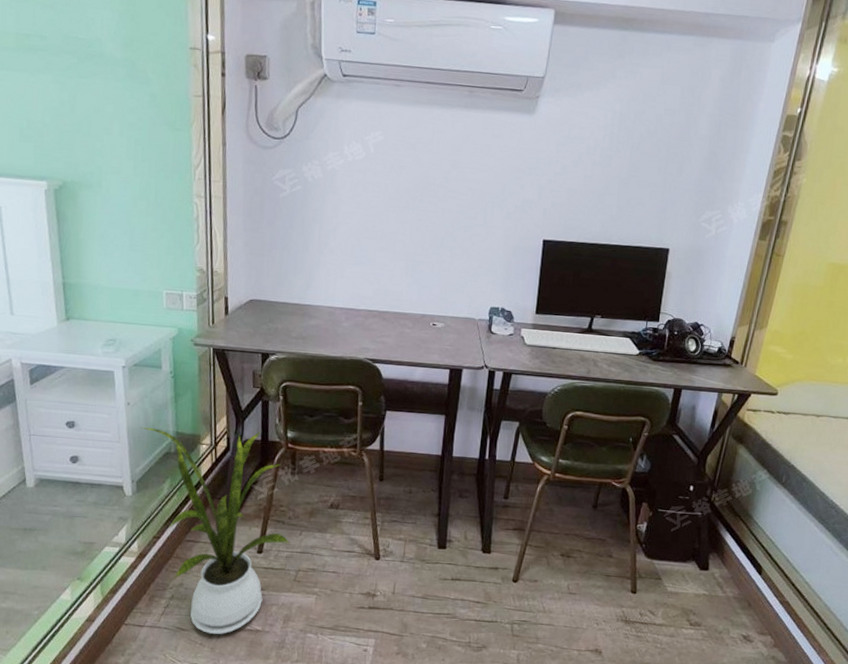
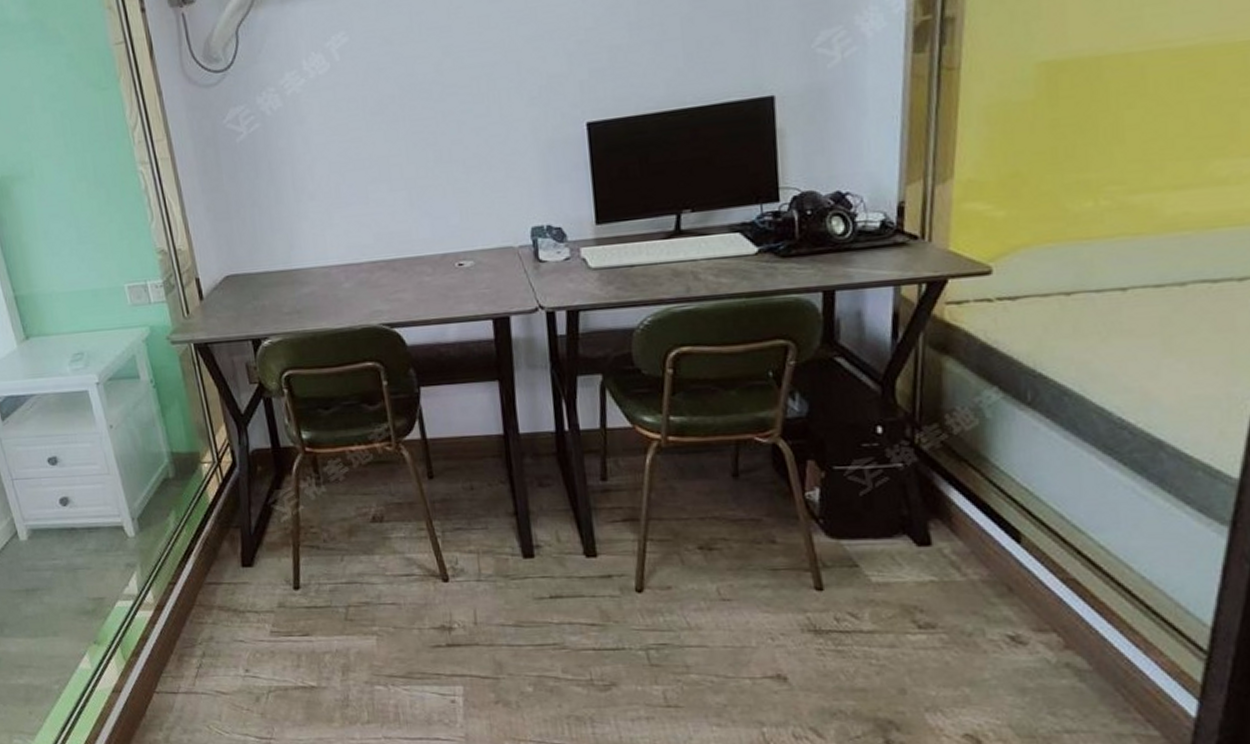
house plant: present [139,427,290,635] -> none [128,437,331,697]

